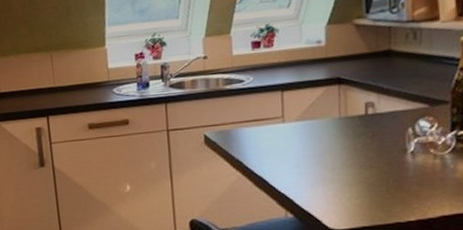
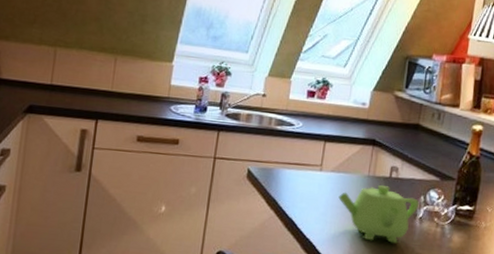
teapot: none [309,124,408,186] -> present [338,185,420,244]

